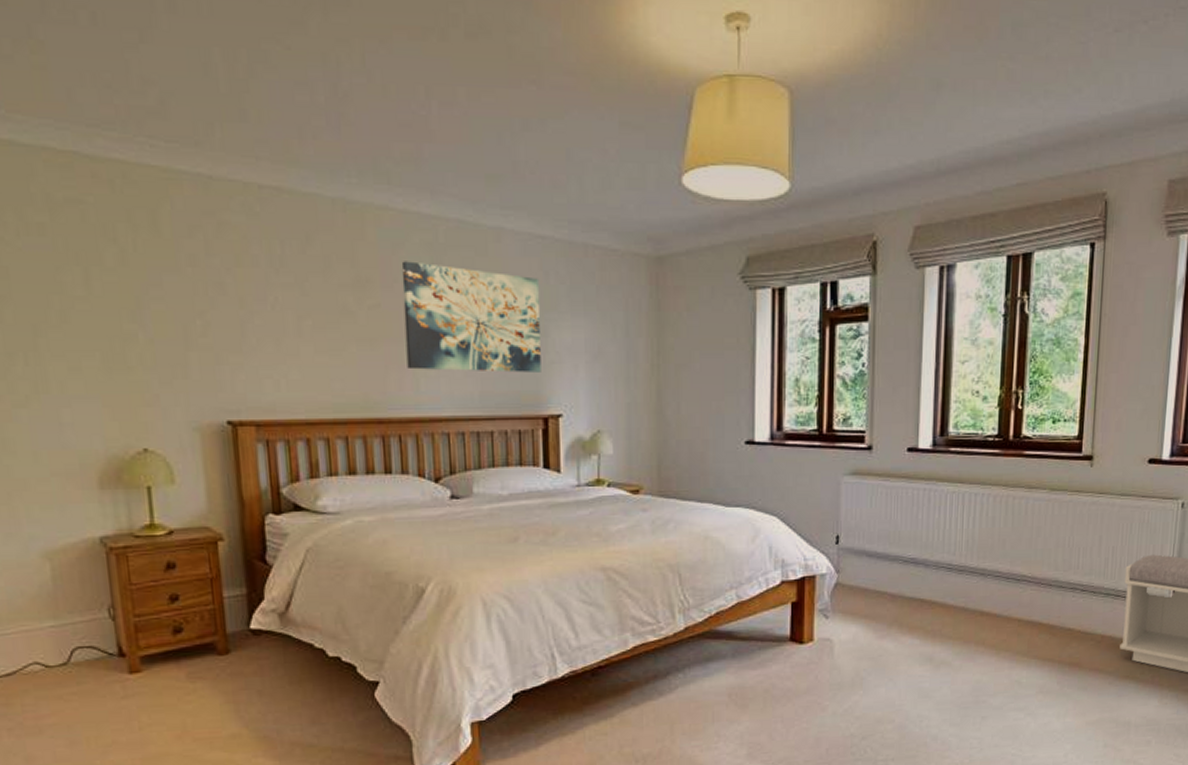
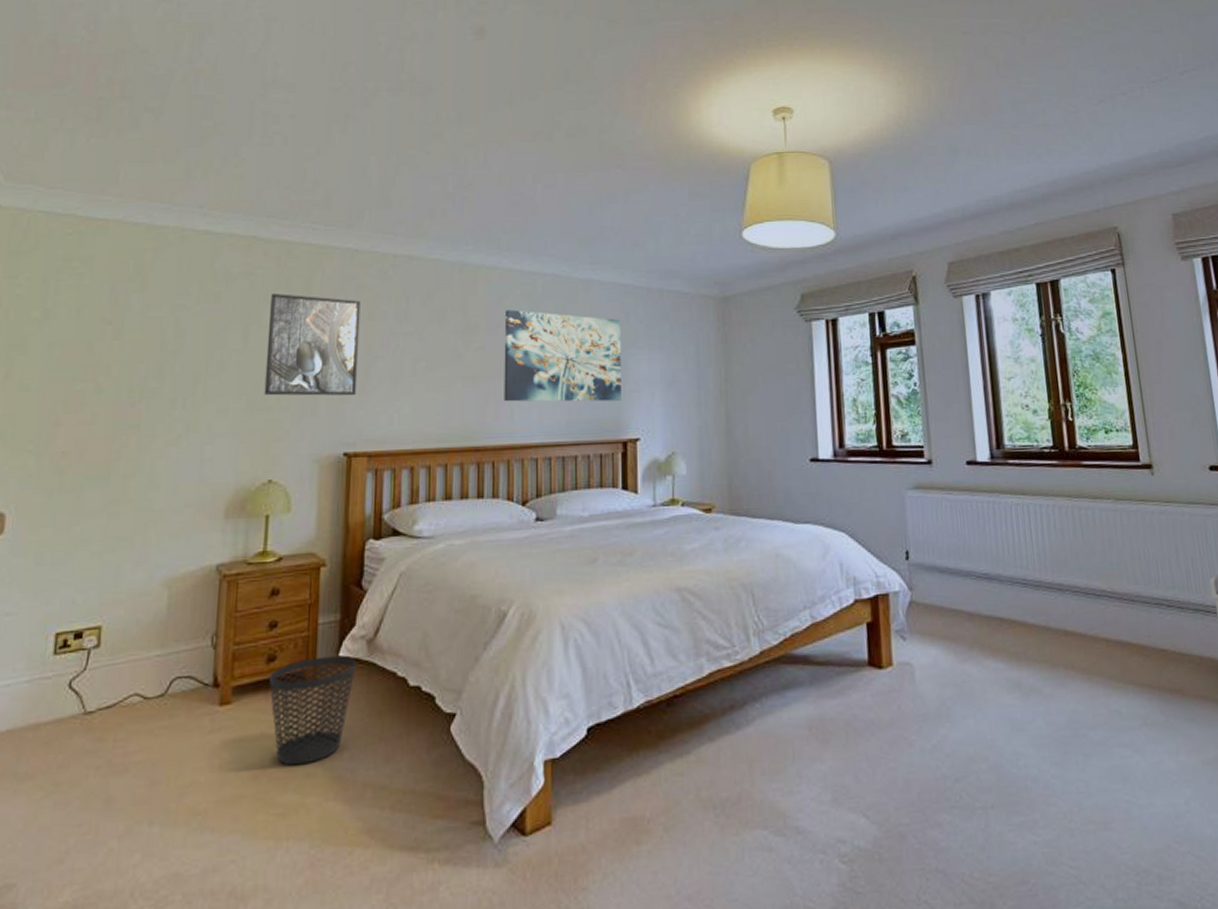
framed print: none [110,229,233,357] -> present [264,294,361,396]
wastebasket: none [177,628,270,728] -> present [268,655,356,766]

